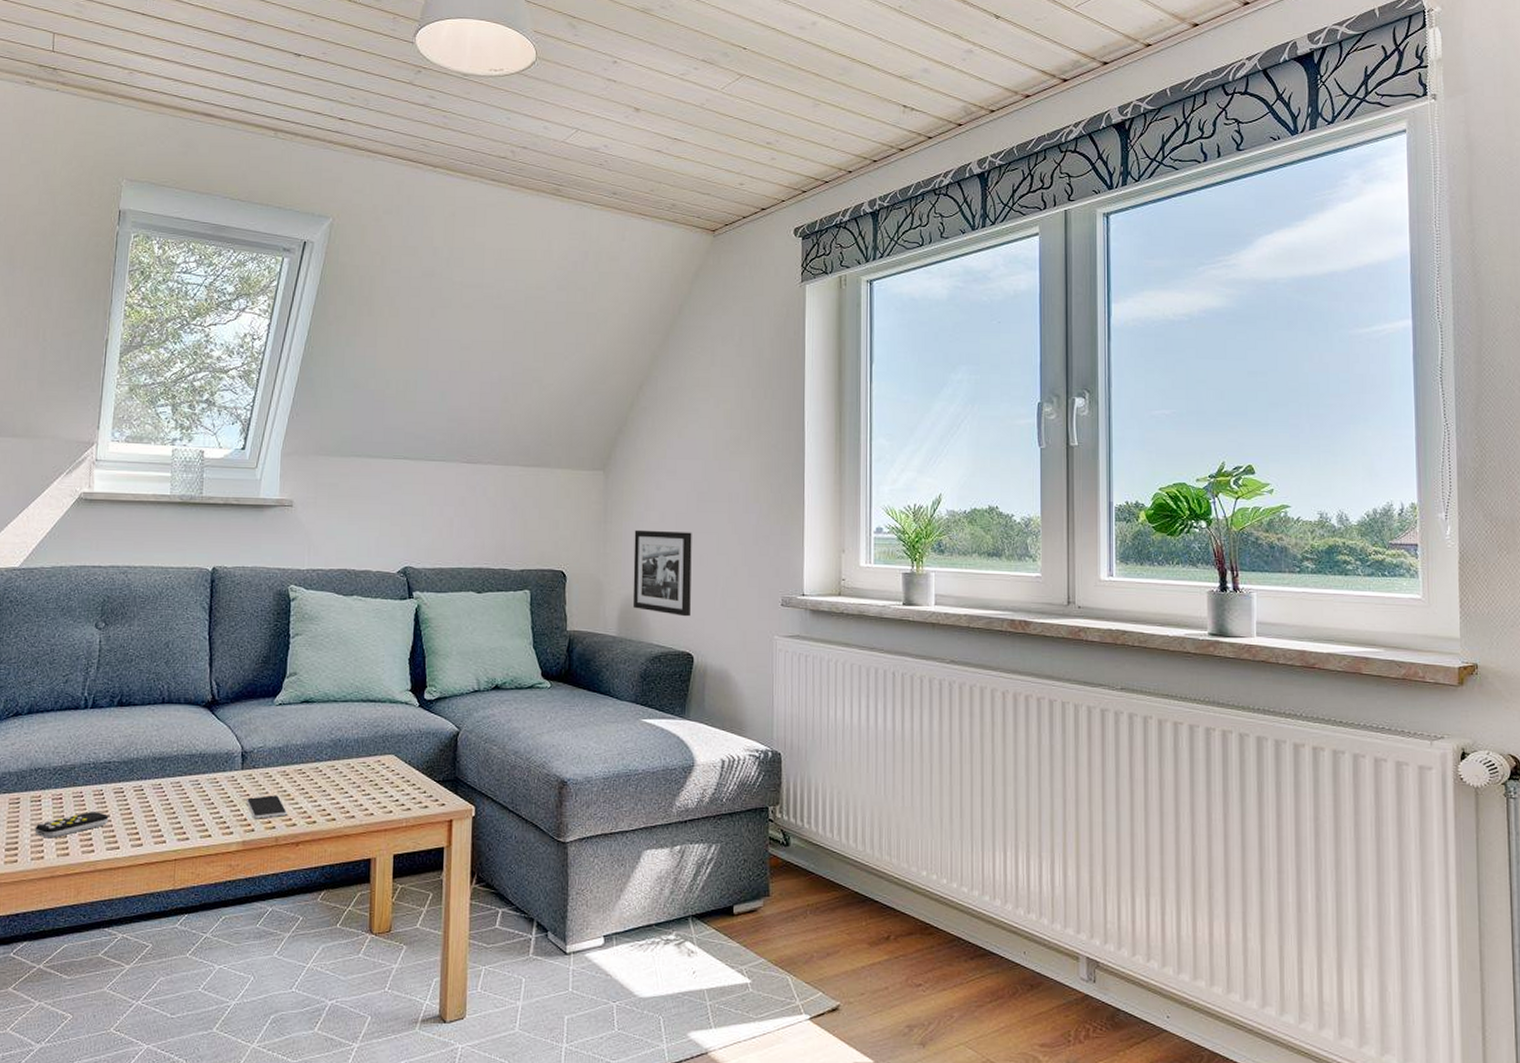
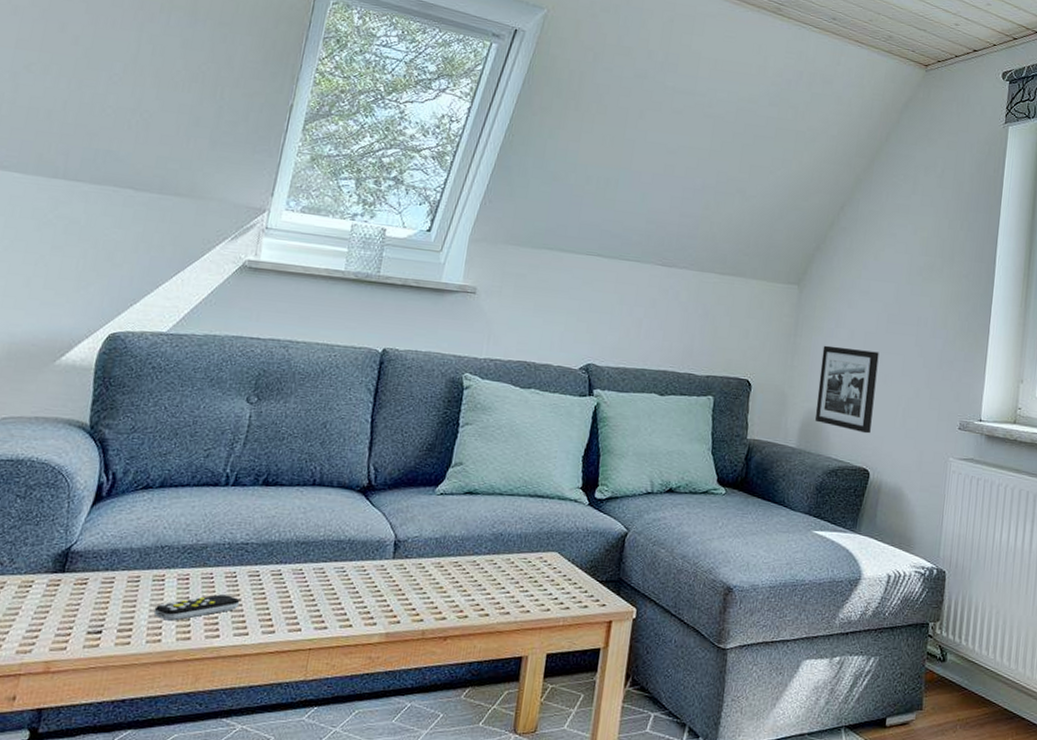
smartphone: present [246,795,287,819] -> none [394,586,438,611]

